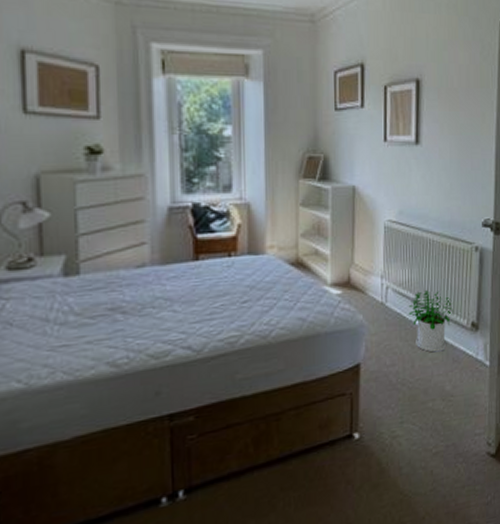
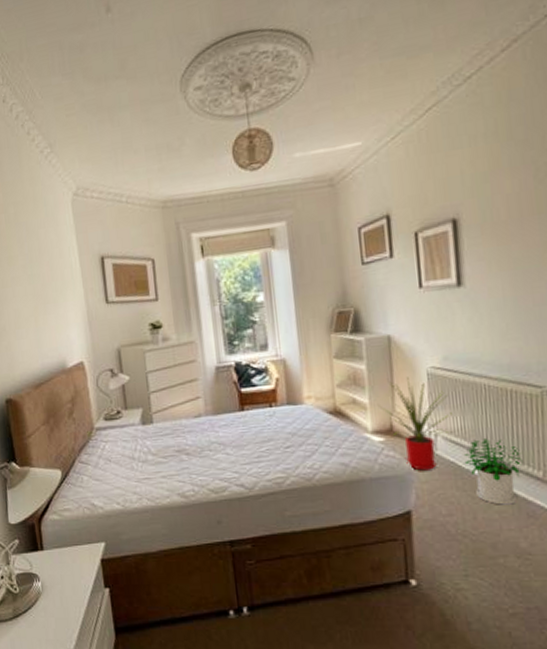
house plant: none [339,229,402,323] -> present [379,376,452,471]

